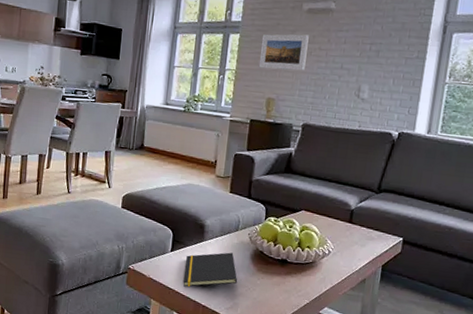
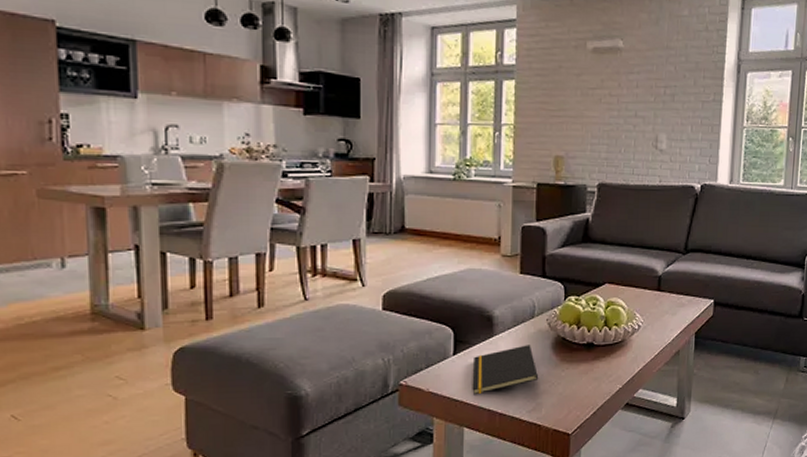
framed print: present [258,34,309,71] -> none [541,78,597,122]

